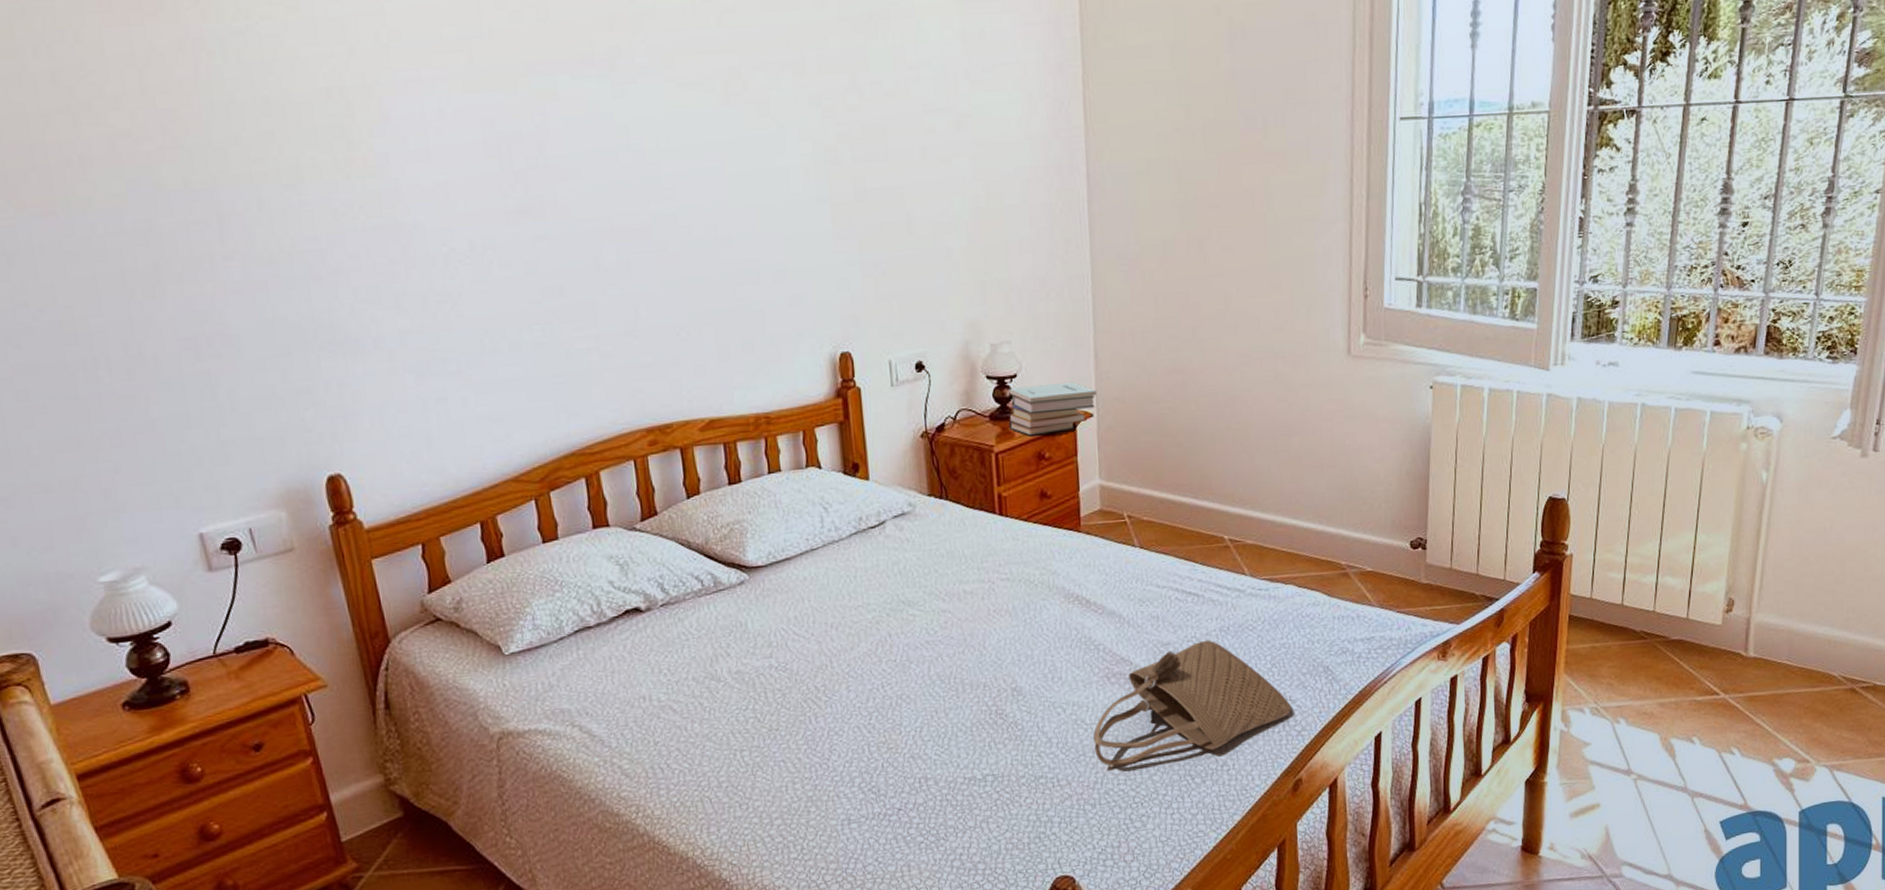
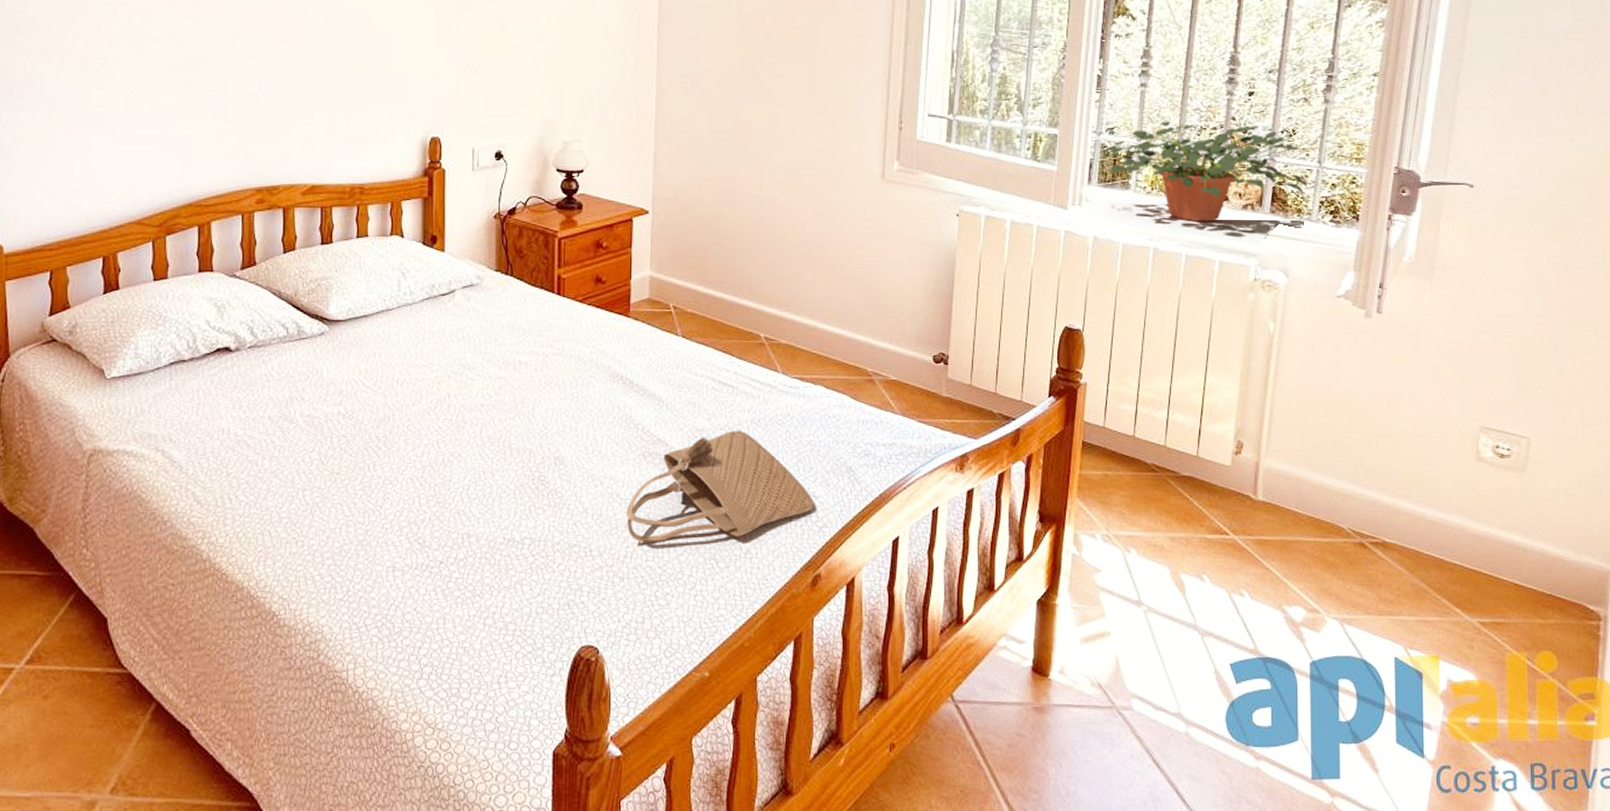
books: present [1008,381,1097,436] -> none [572,180,653,226]
potted plant: none [1587,260,1803,371] -> present [1104,121,1307,222]

